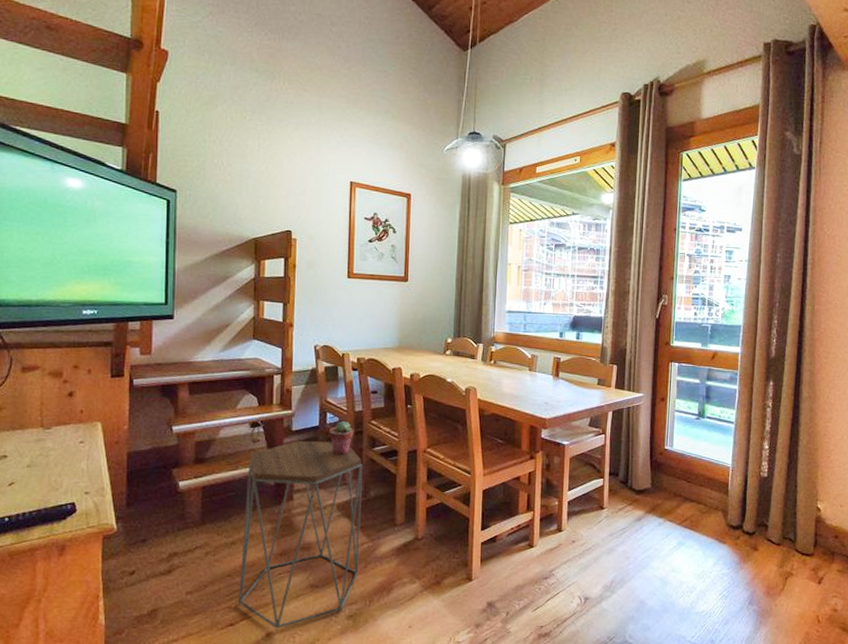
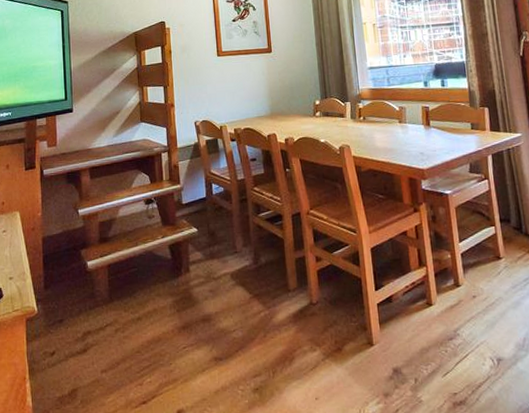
side table: present [239,440,363,629] -> none [146,212,259,405]
potted succulent: present [329,420,354,454] -> none [216,190,239,223]

